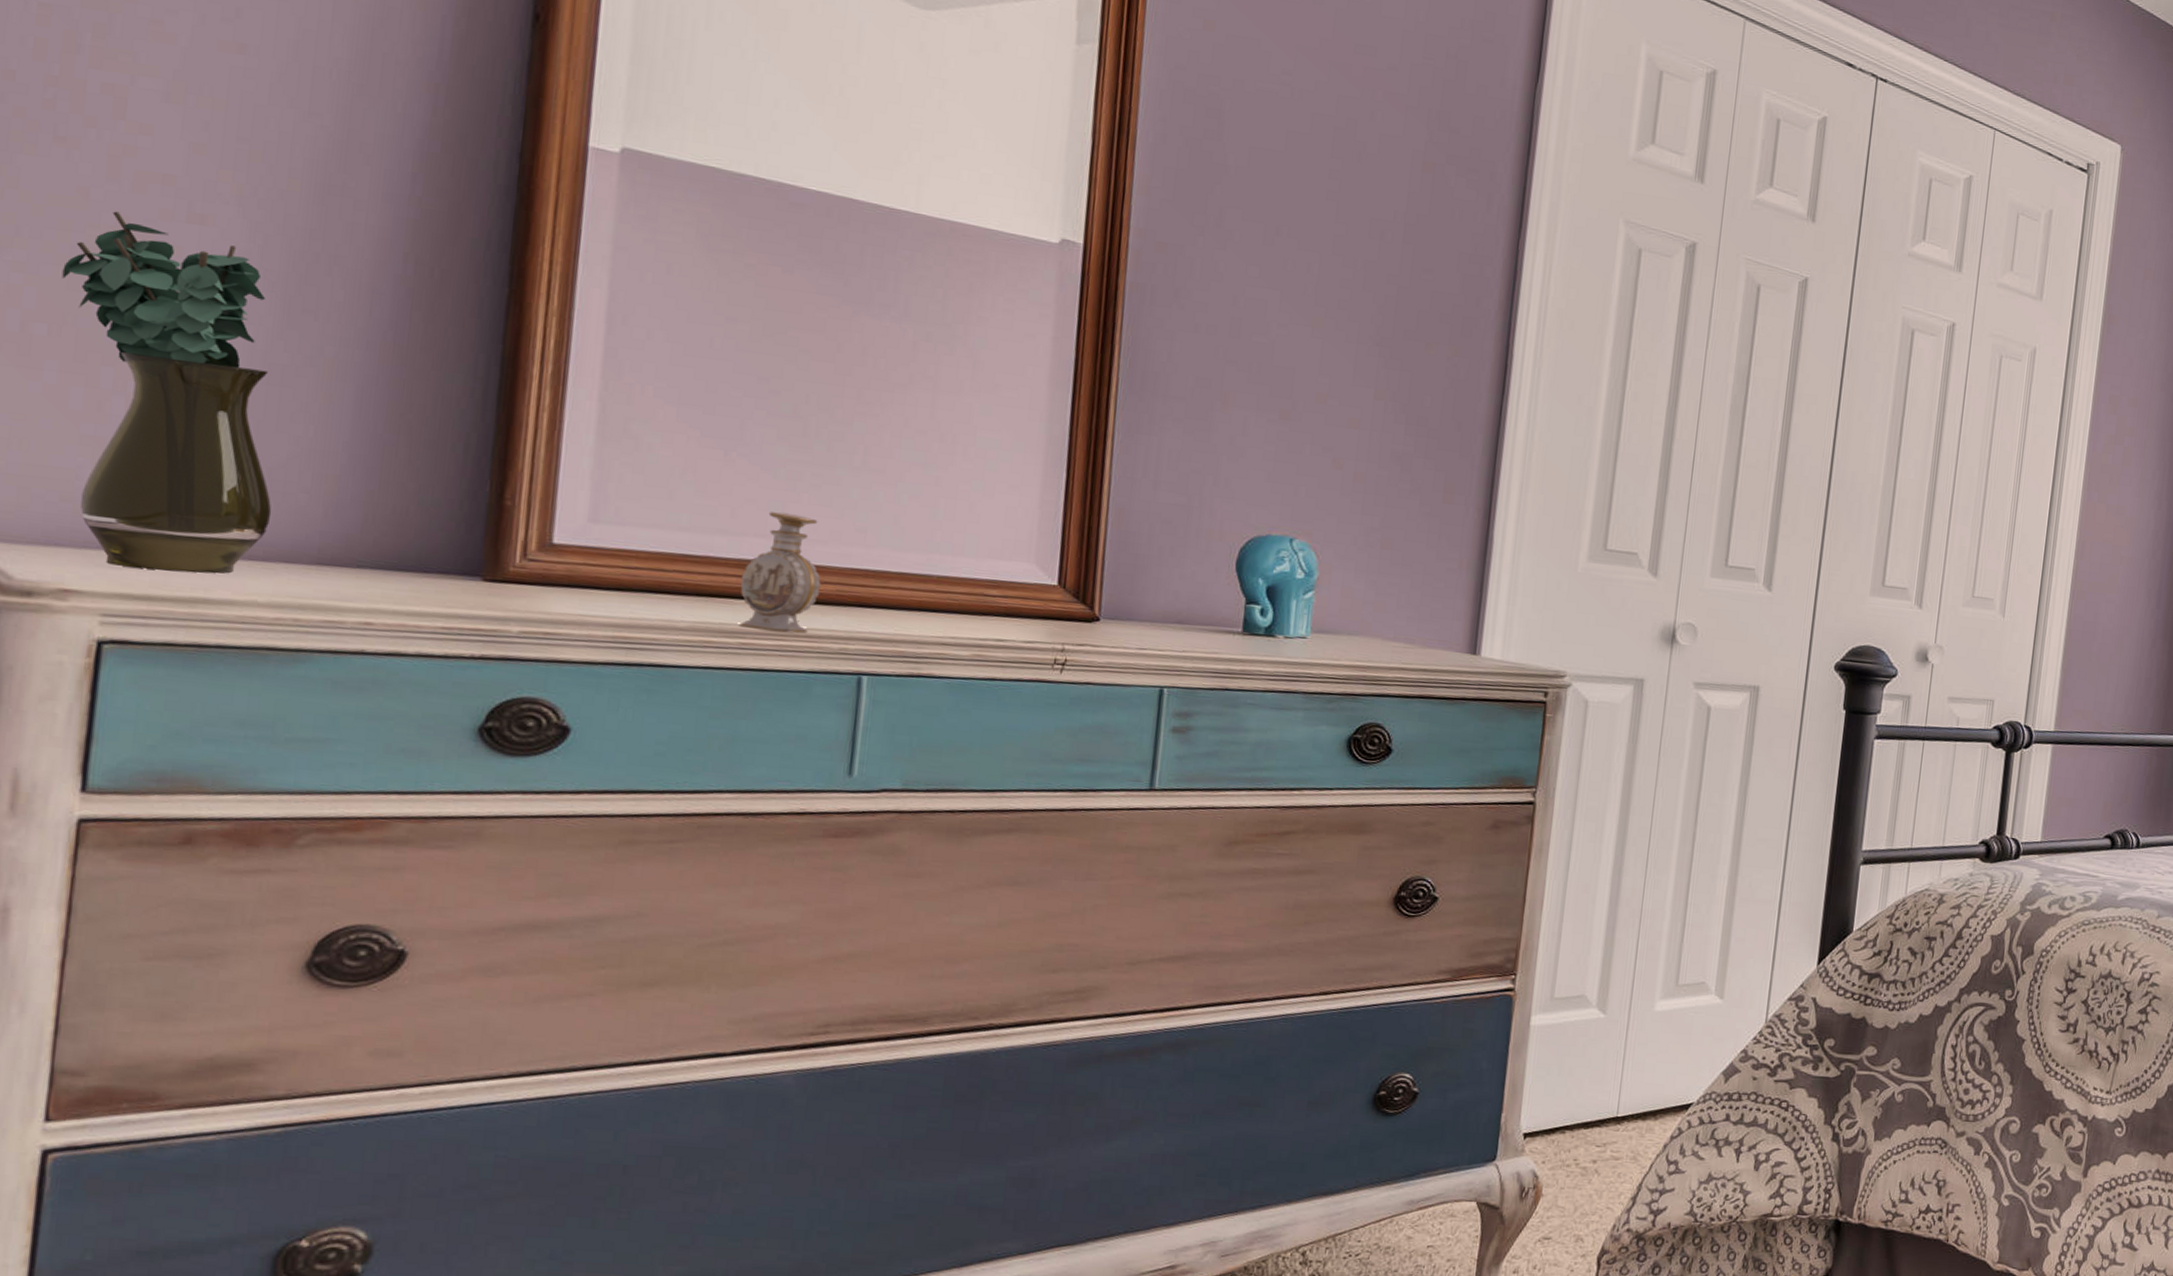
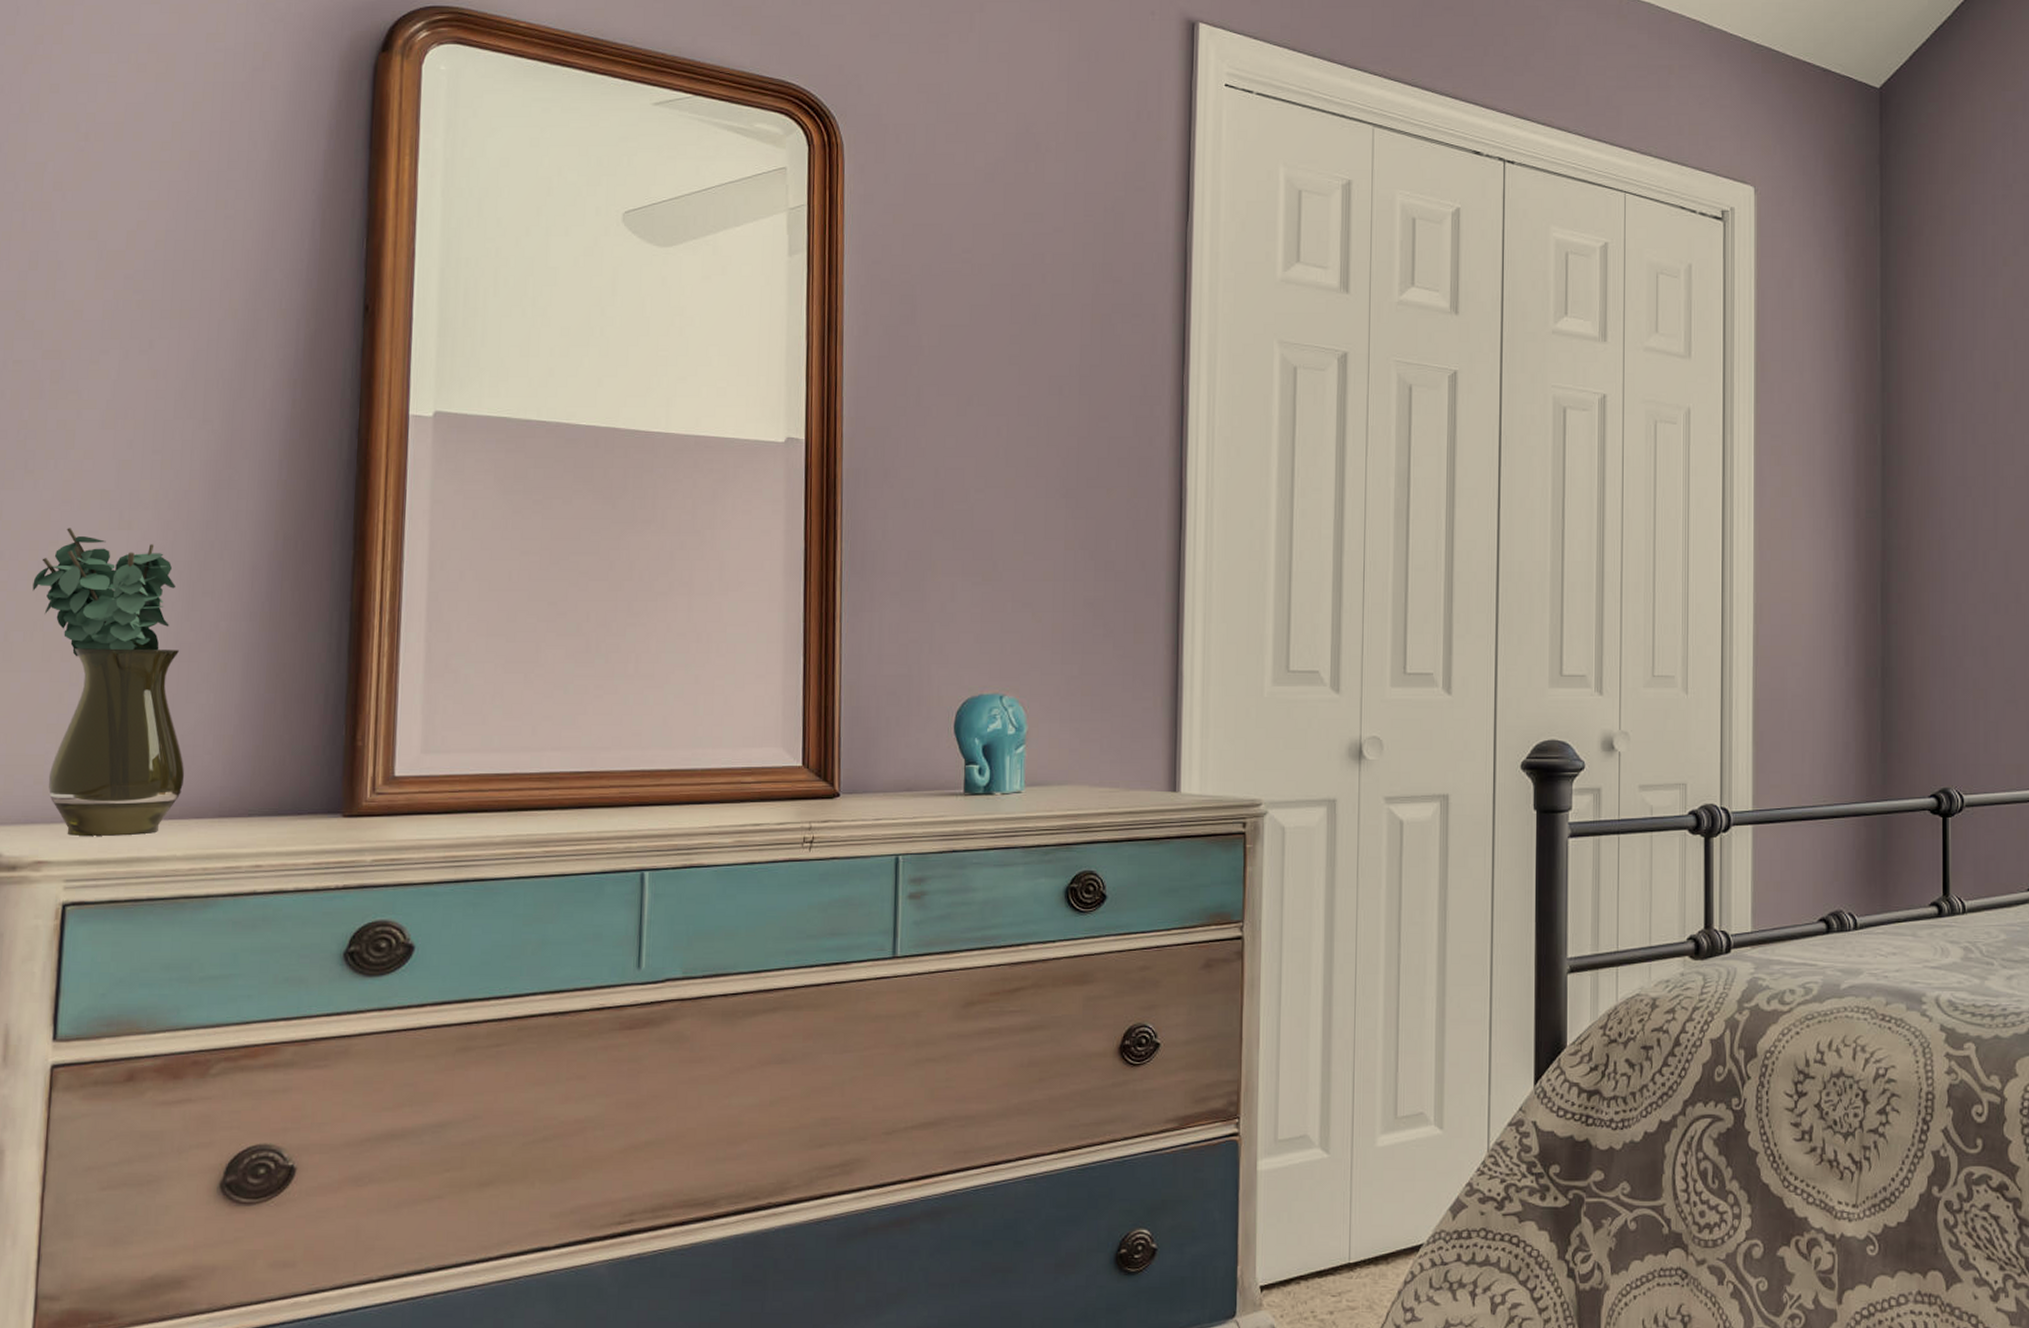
perfume bottle: present [739,510,821,634] -> none [542,724,607,838]

